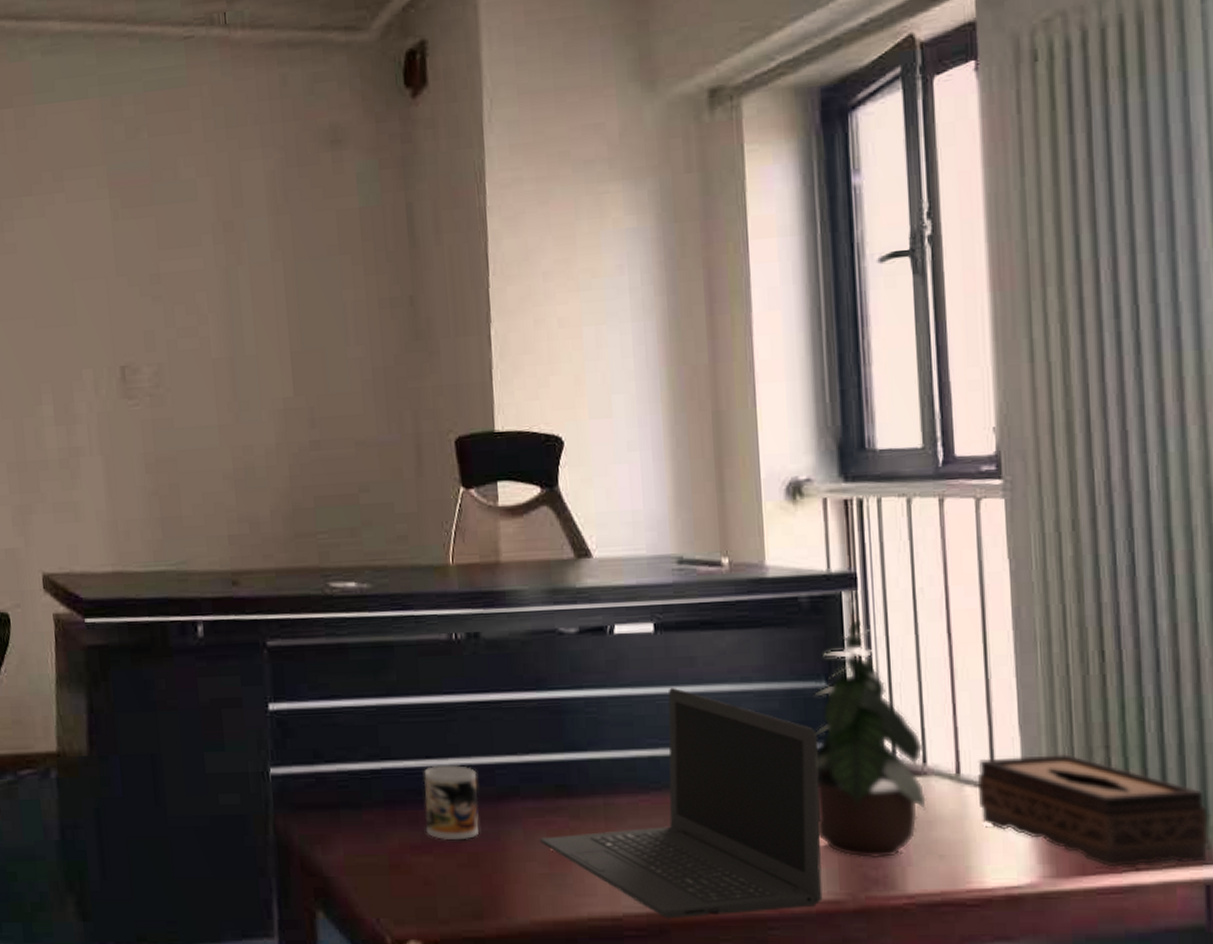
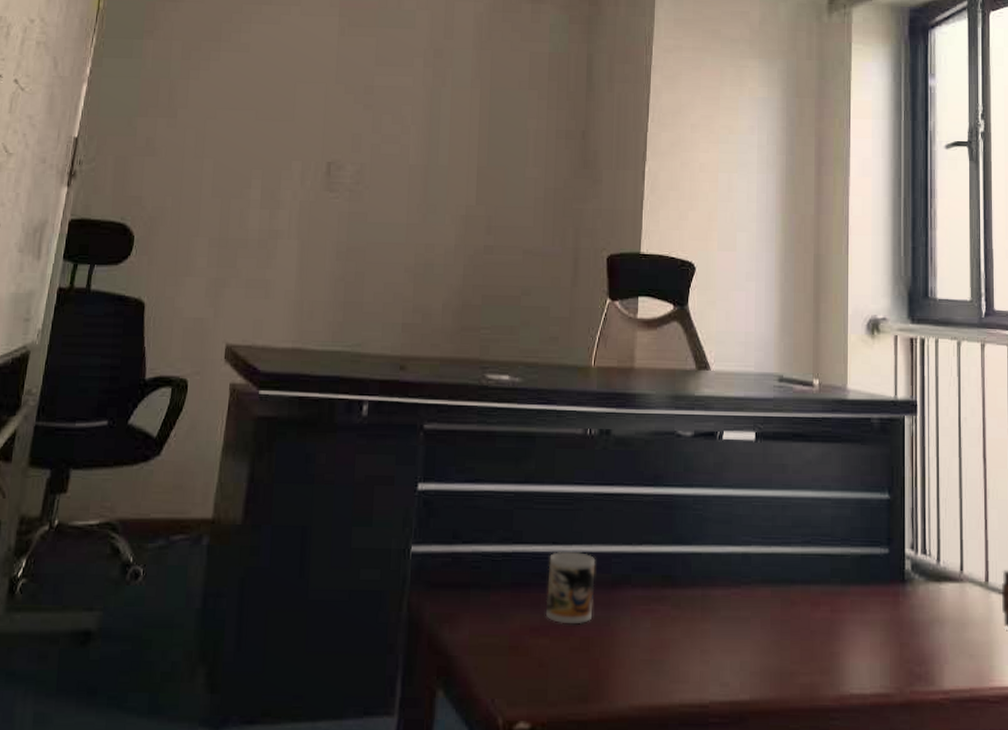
laptop computer: present [539,687,823,919] -> none [644,490,880,707]
potted plant: present [813,618,927,859] -> none [876,440,962,656]

